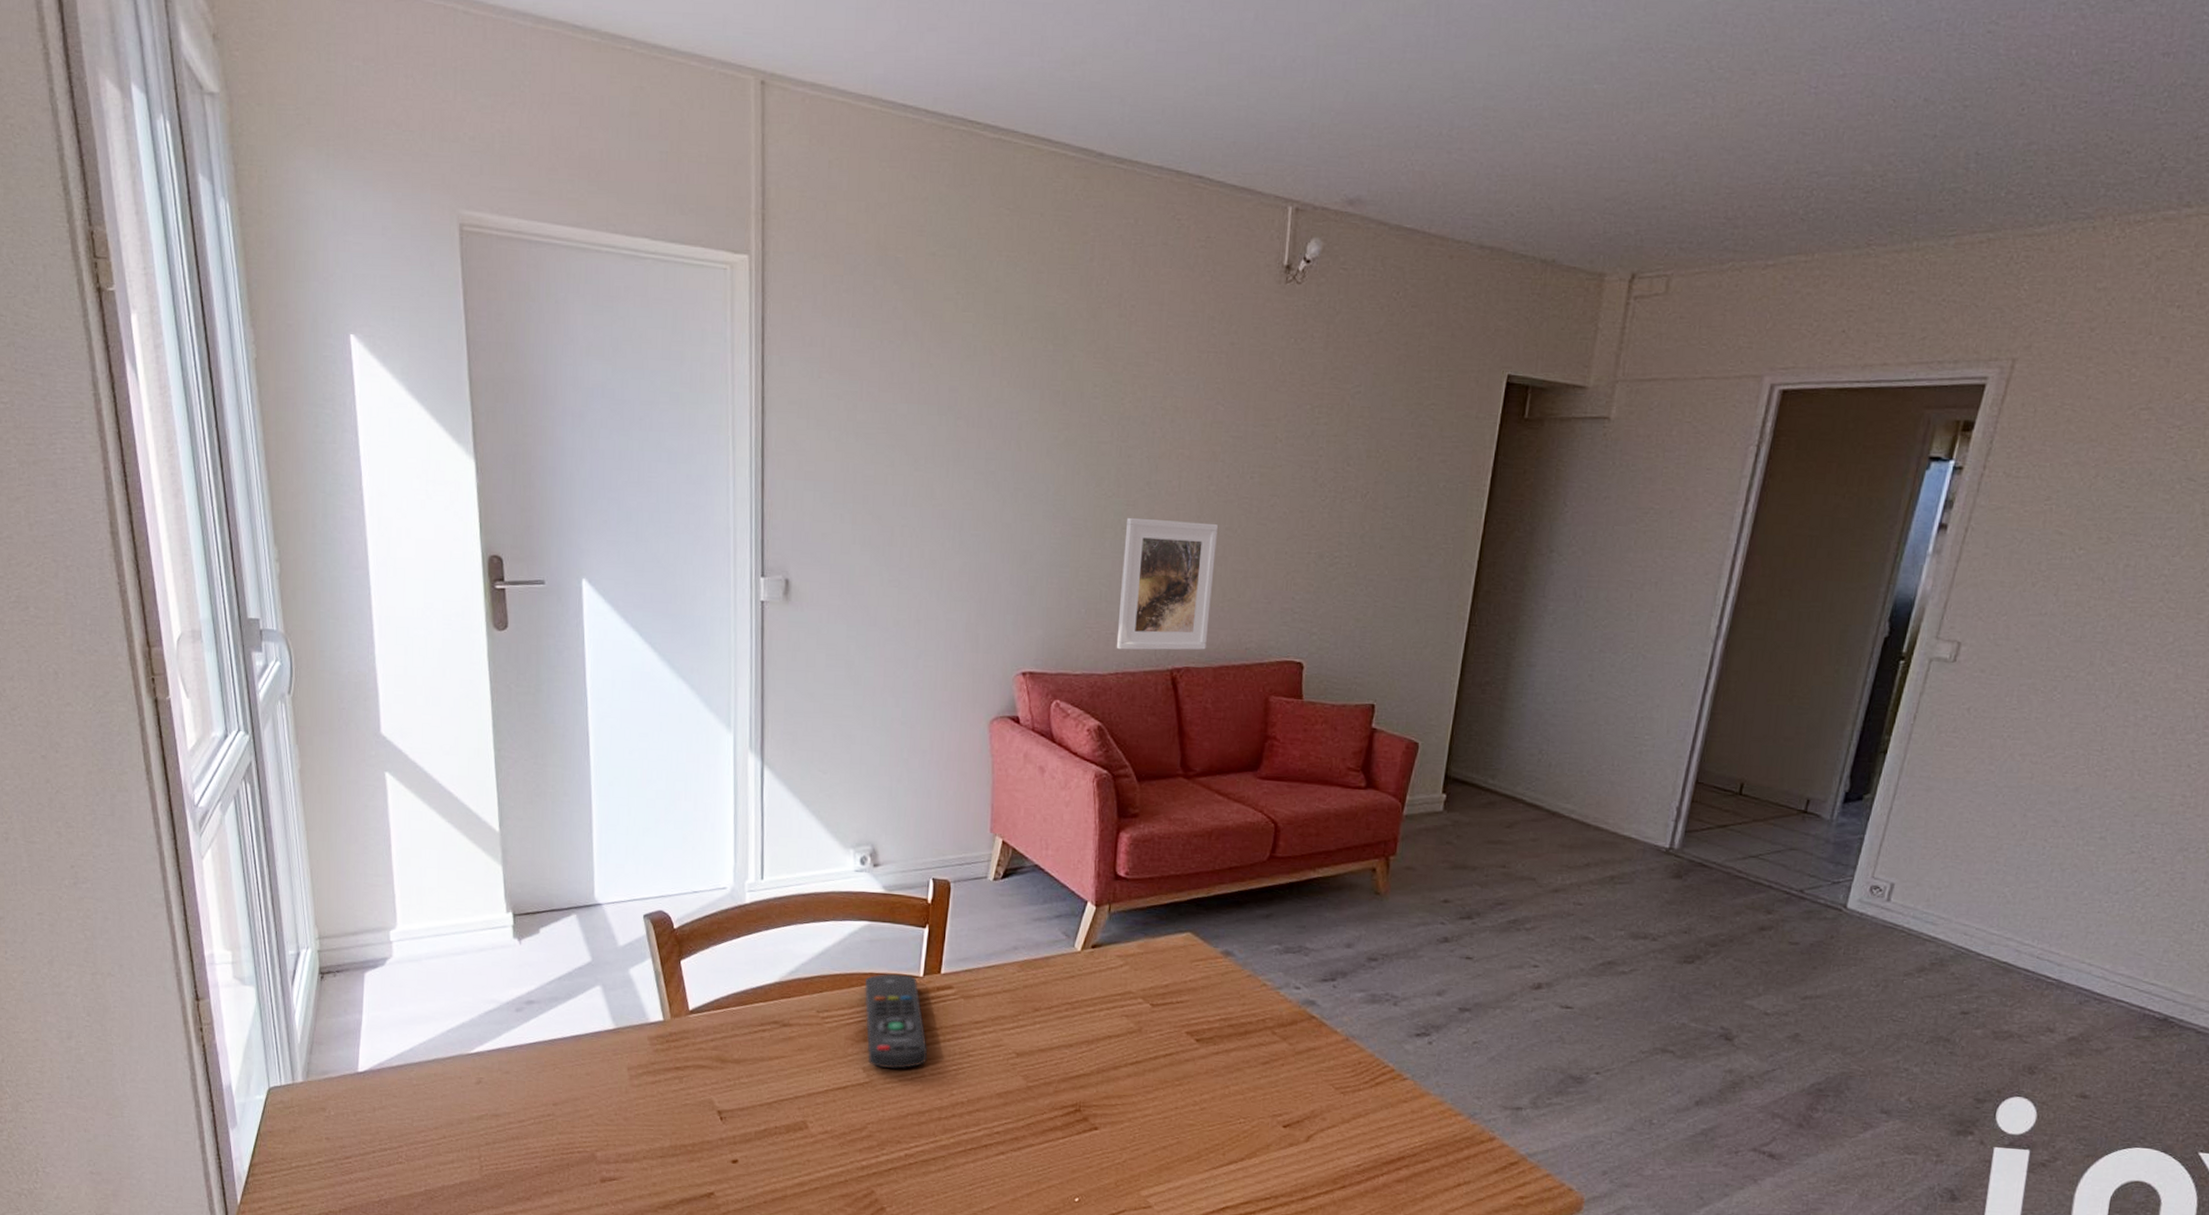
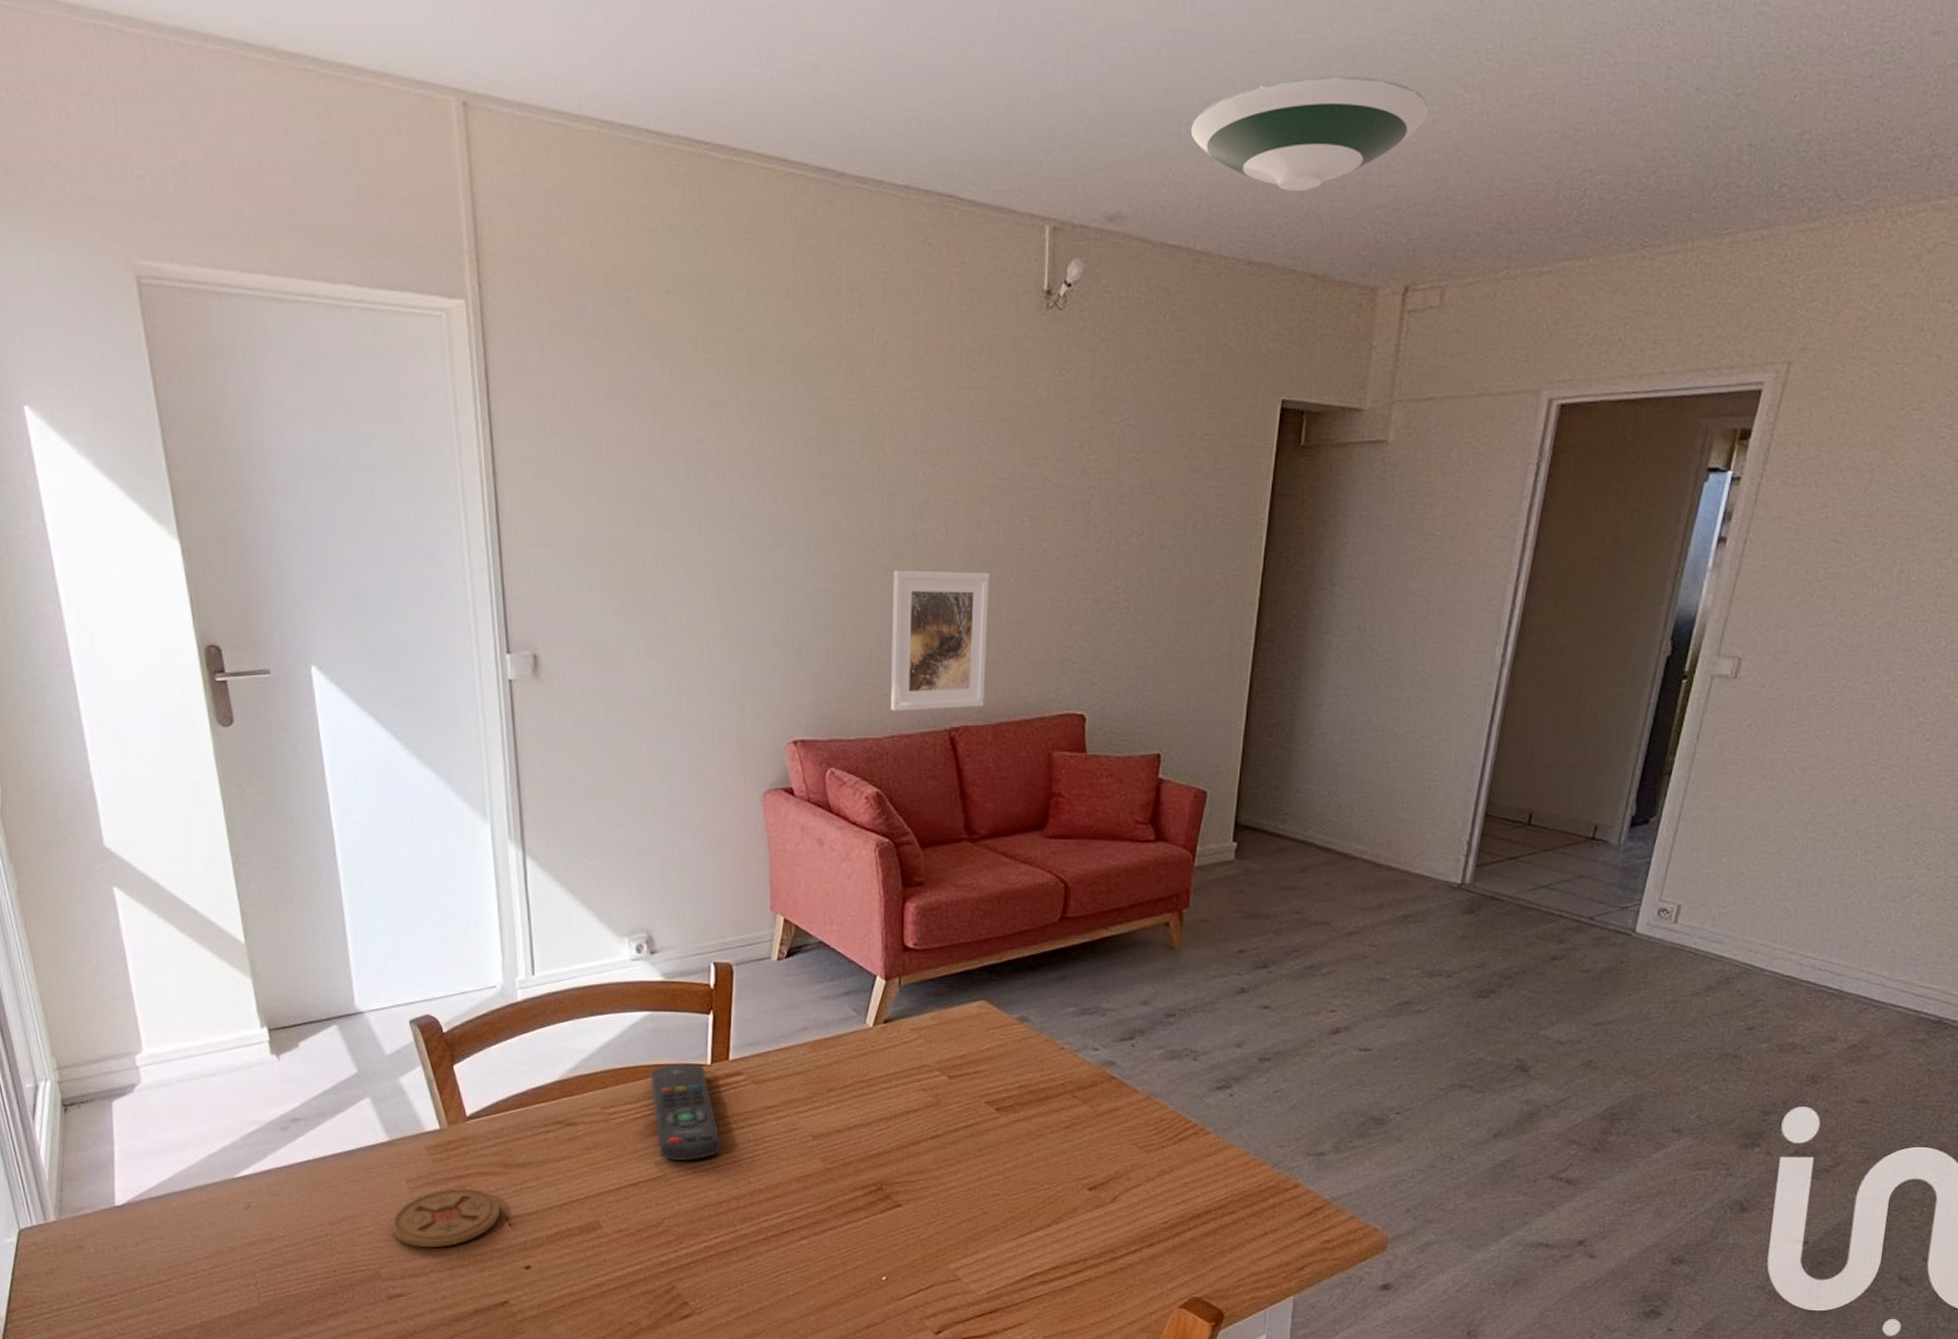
coaster: none [610,1078,714,1136] -> present [391,1188,501,1248]
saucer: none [1431,78,1661,184] -> present [1191,76,1429,192]

